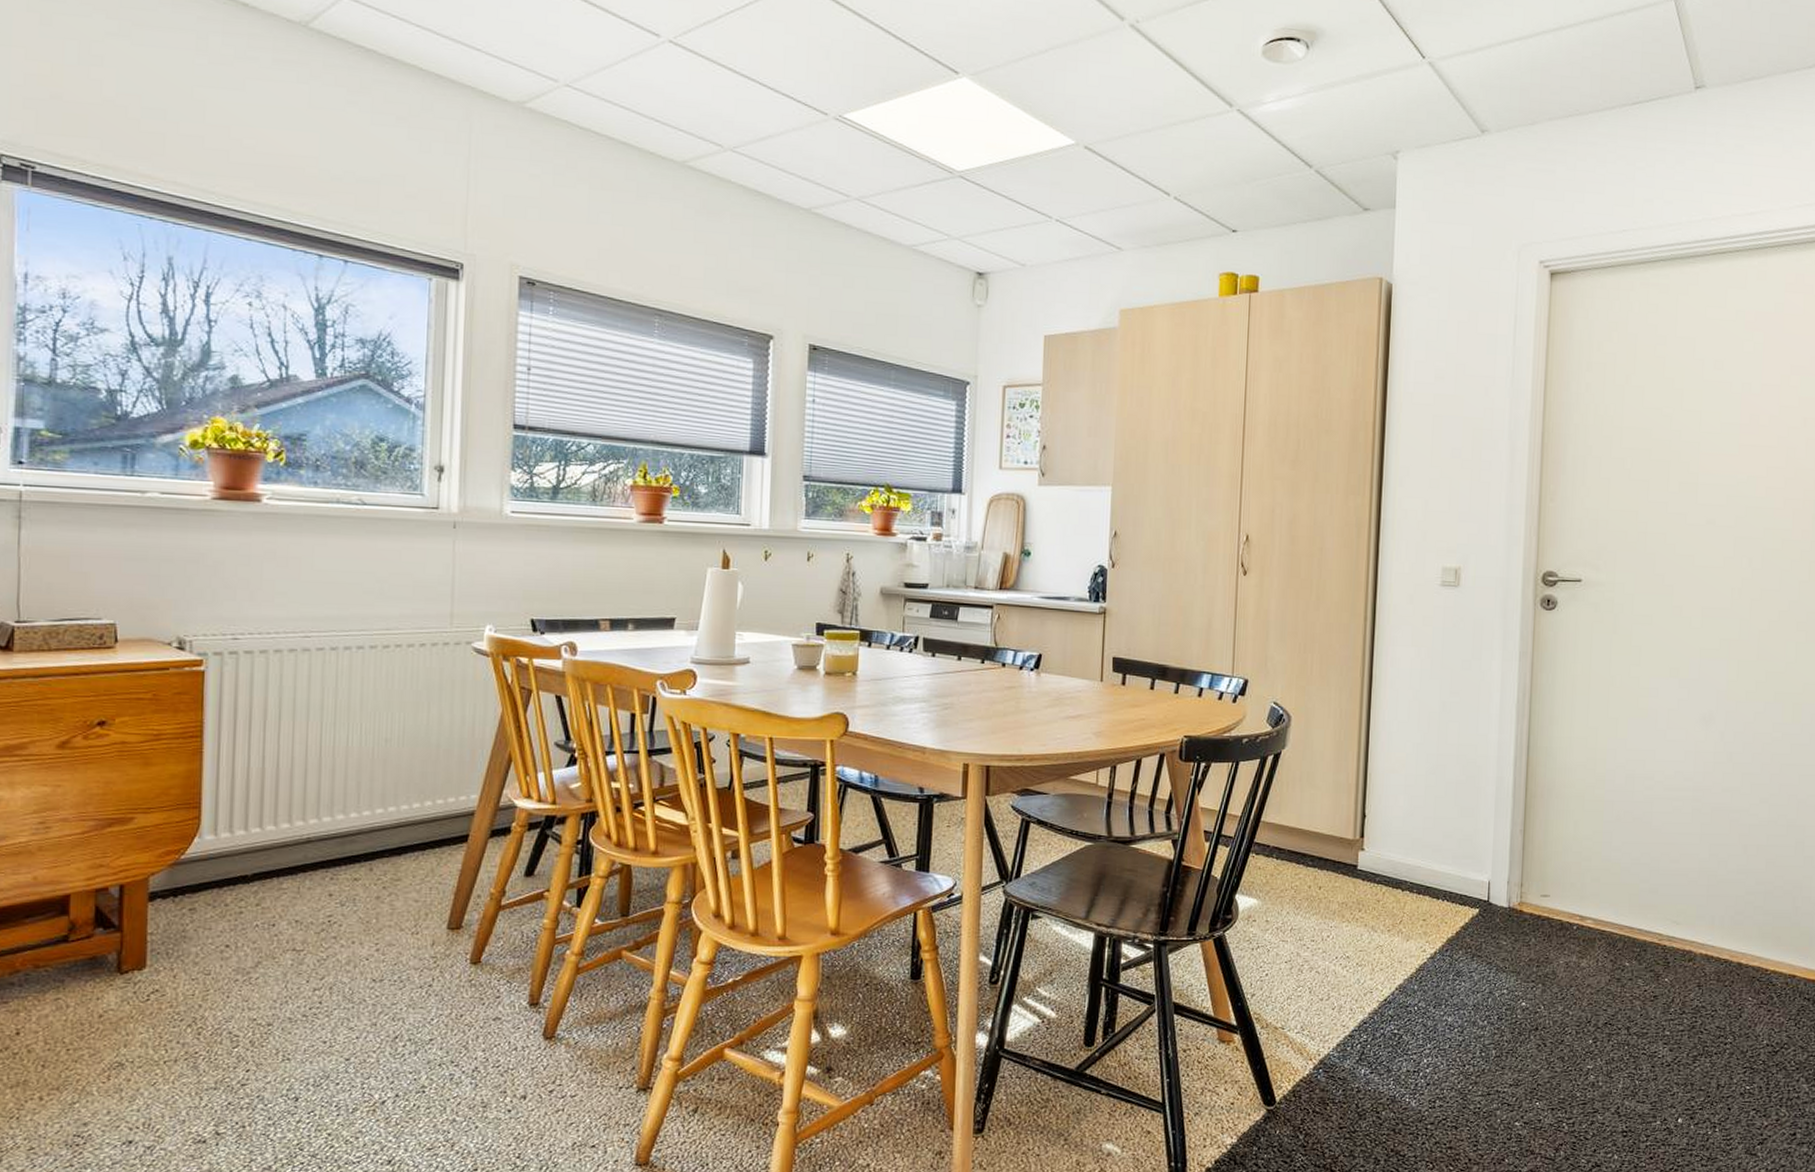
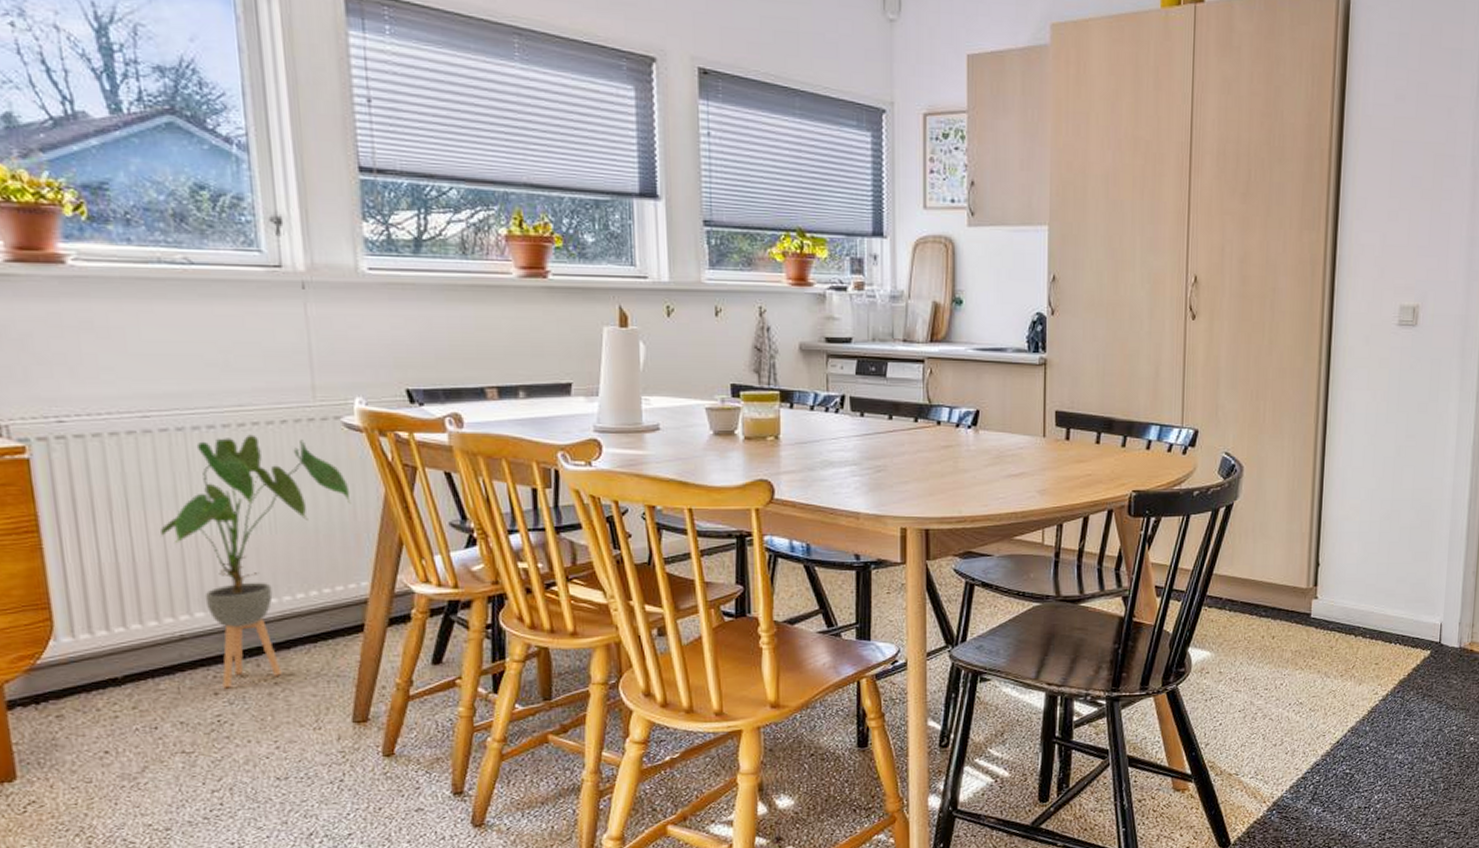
house plant: none [305,656,472,890] -> present [161,435,351,689]

